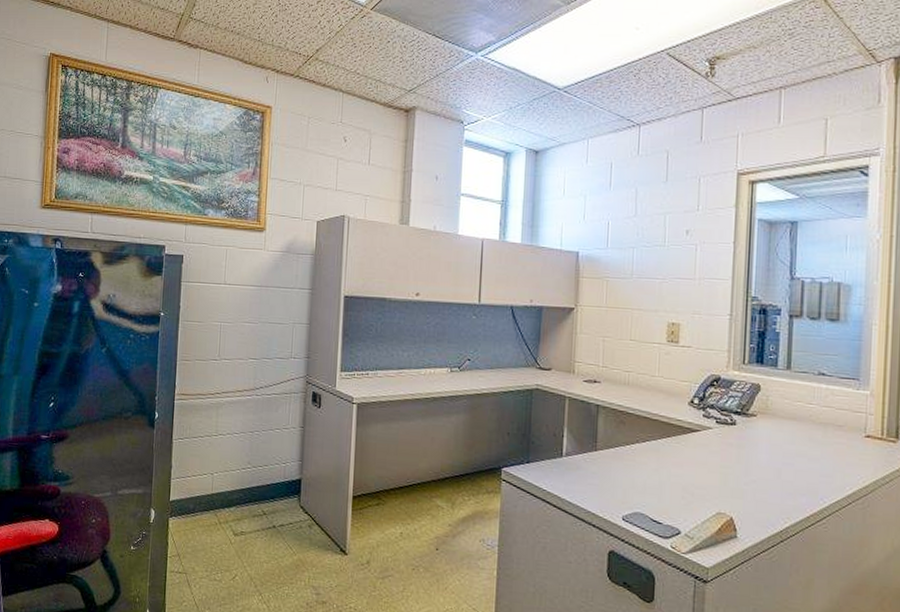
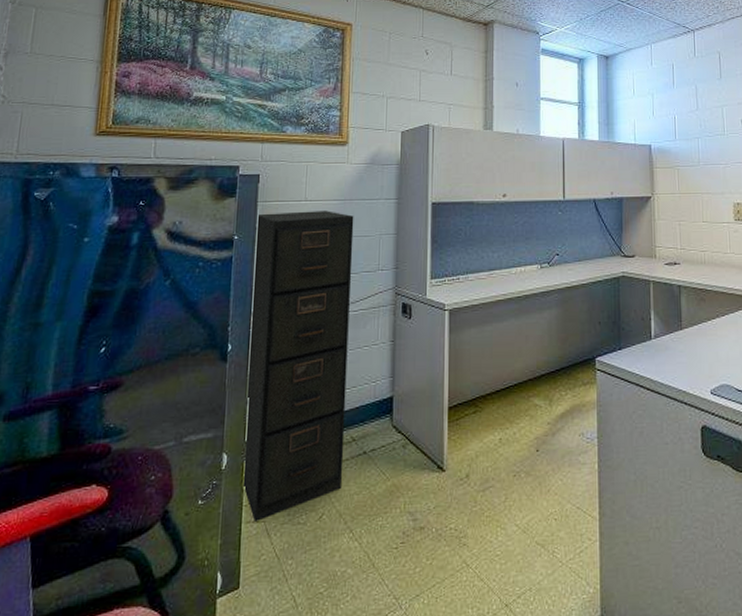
filing cabinet: none [166,293,270,573] -> present [241,211,354,523]

